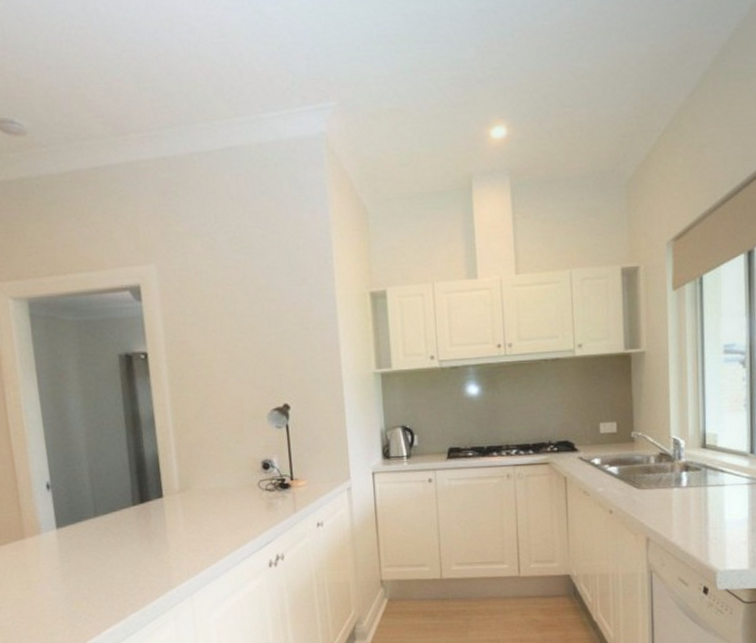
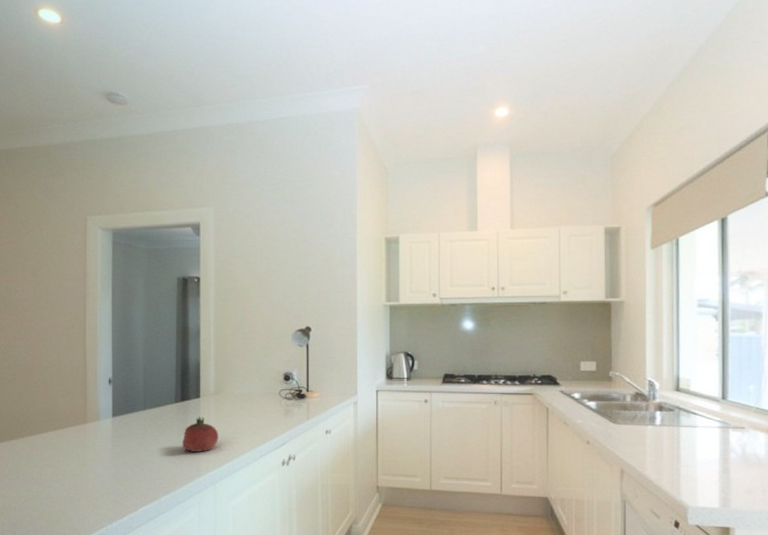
fruit: none [146,519,191,561] -> present [182,416,218,452]

